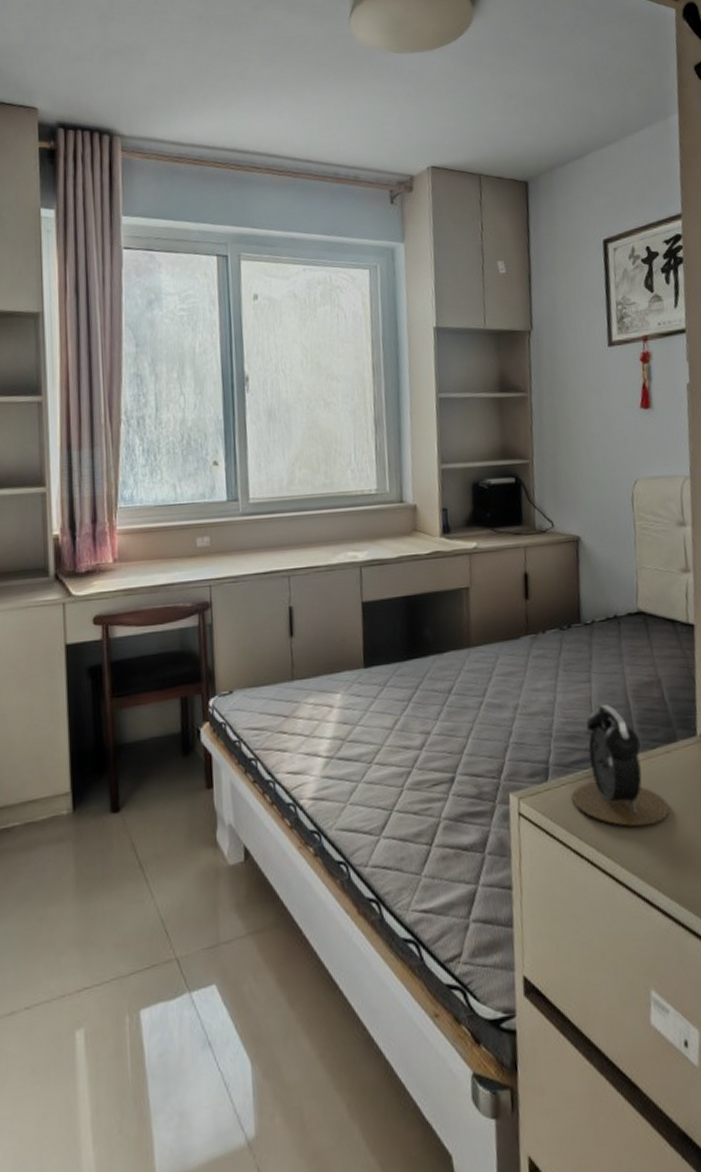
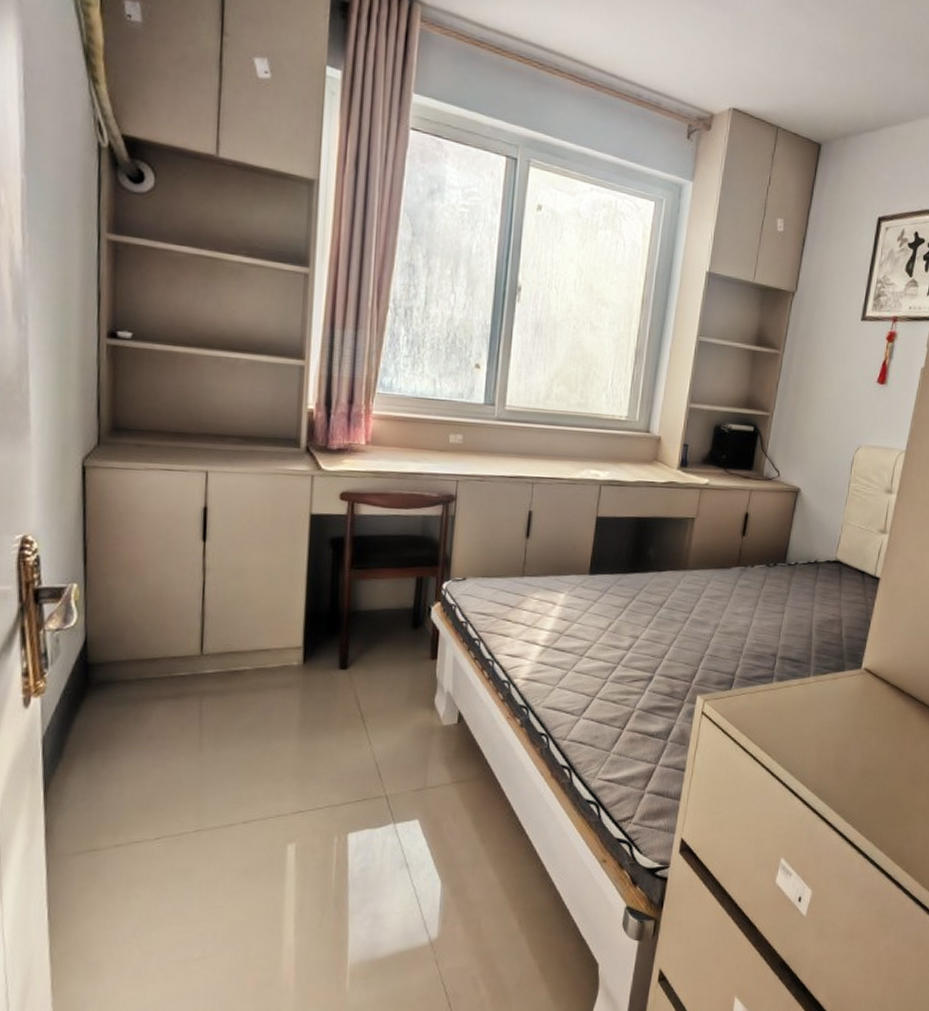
alarm clock: present [572,704,670,827] -> none [749,633,827,734]

